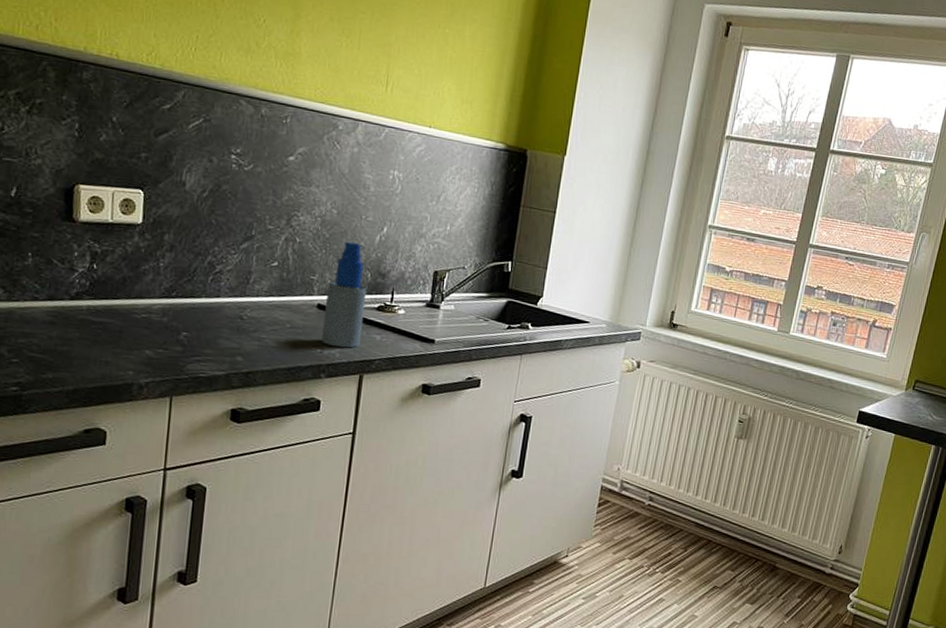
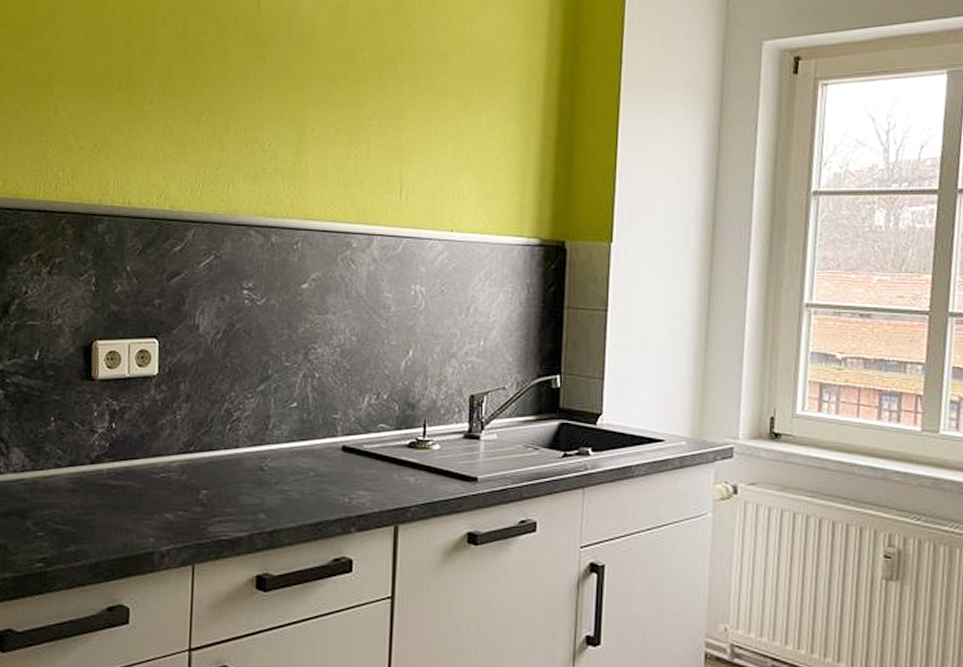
spray bottle: present [321,241,367,348] -> none [349,371,395,495]

